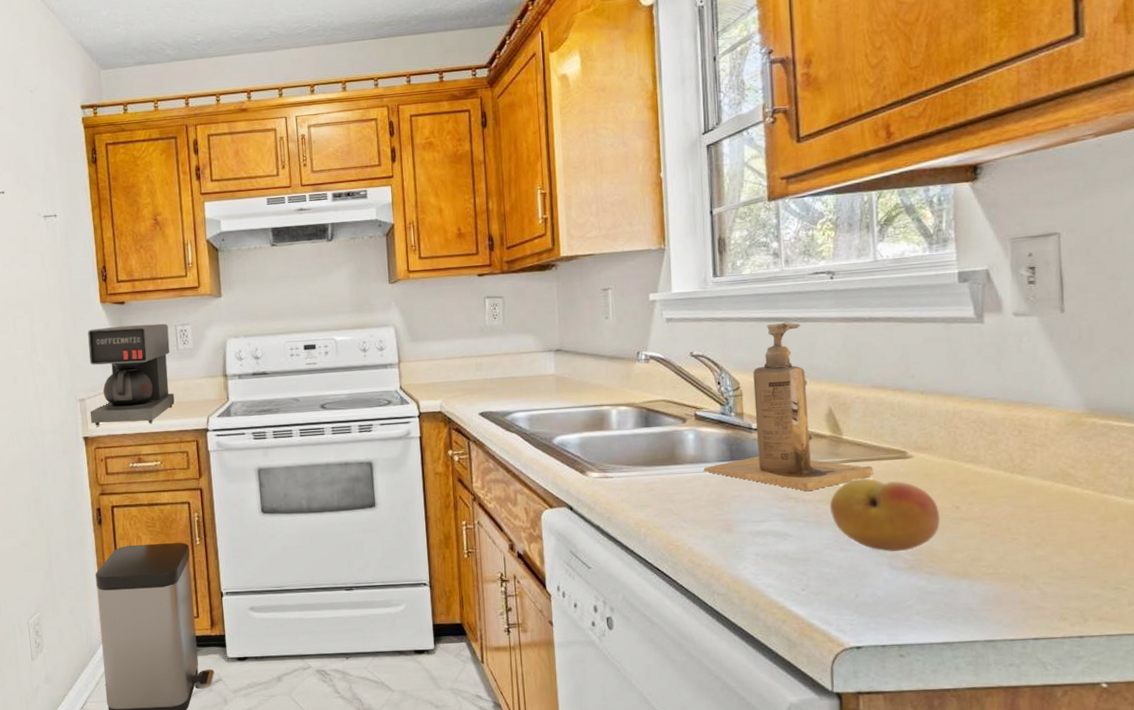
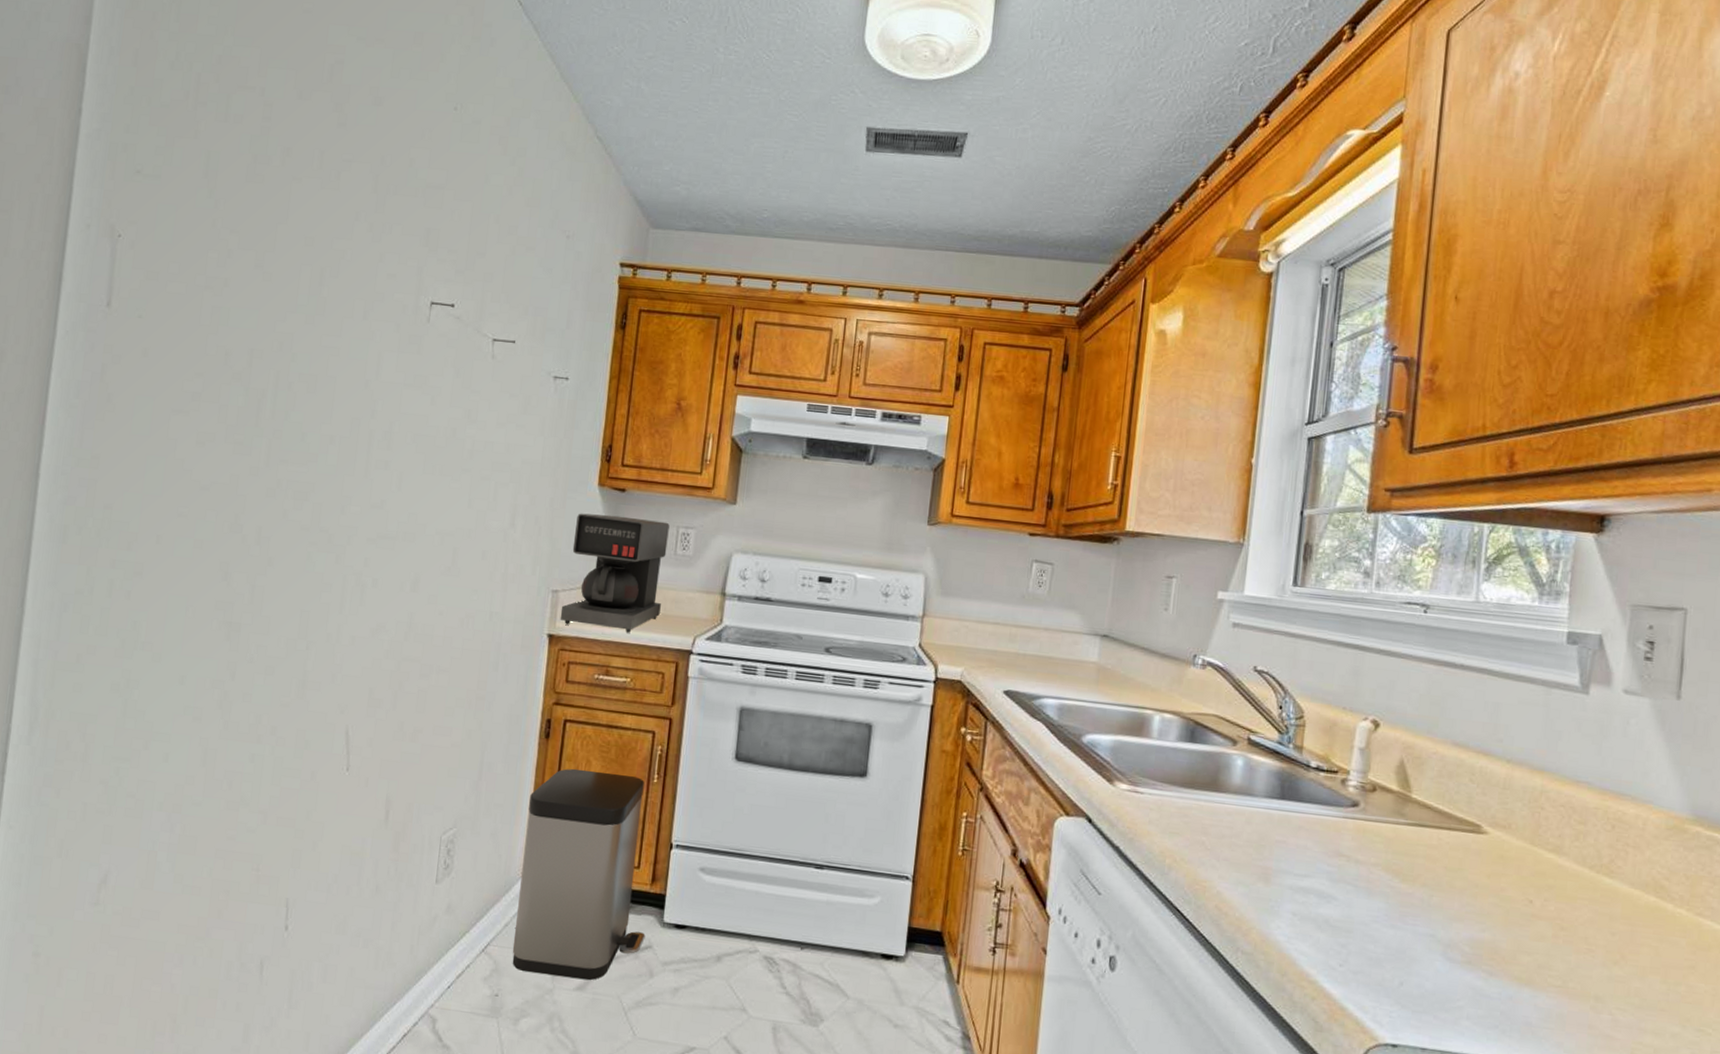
soap dispenser: present [703,322,874,492] -> none [1248,650,1442,851]
fruit: present [829,477,941,552] -> none [1384,846,1510,942]

